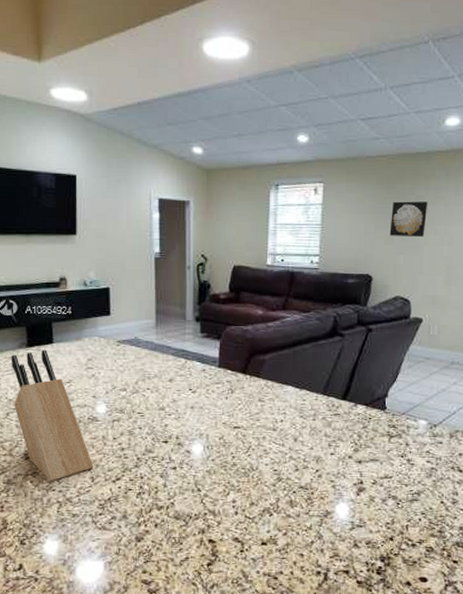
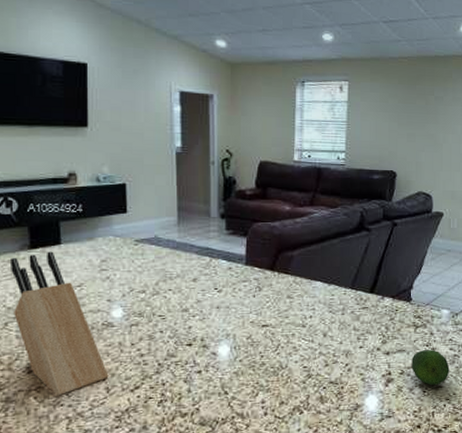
fruit: none [385,460,426,498] -> present [411,349,450,386]
wall art: present [389,201,428,237] -> none [411,101,447,135]

